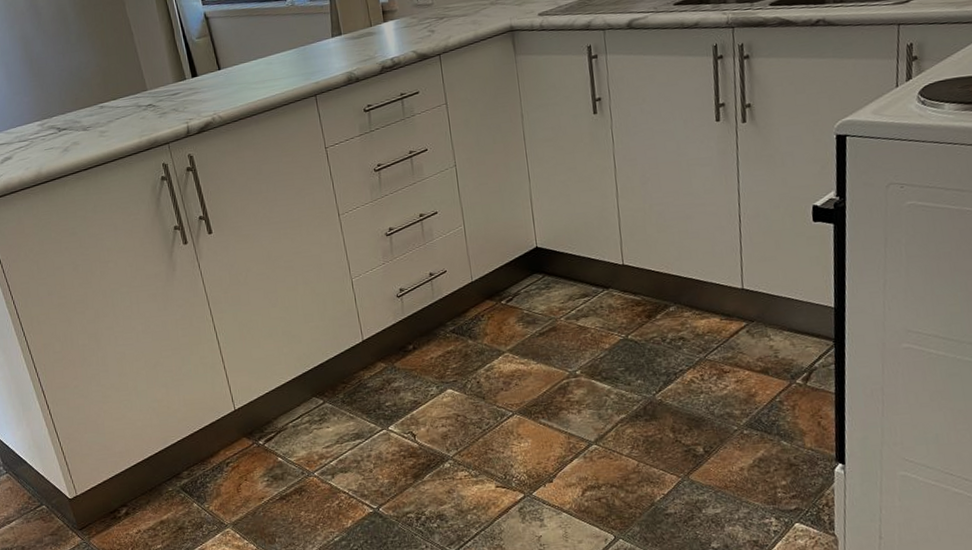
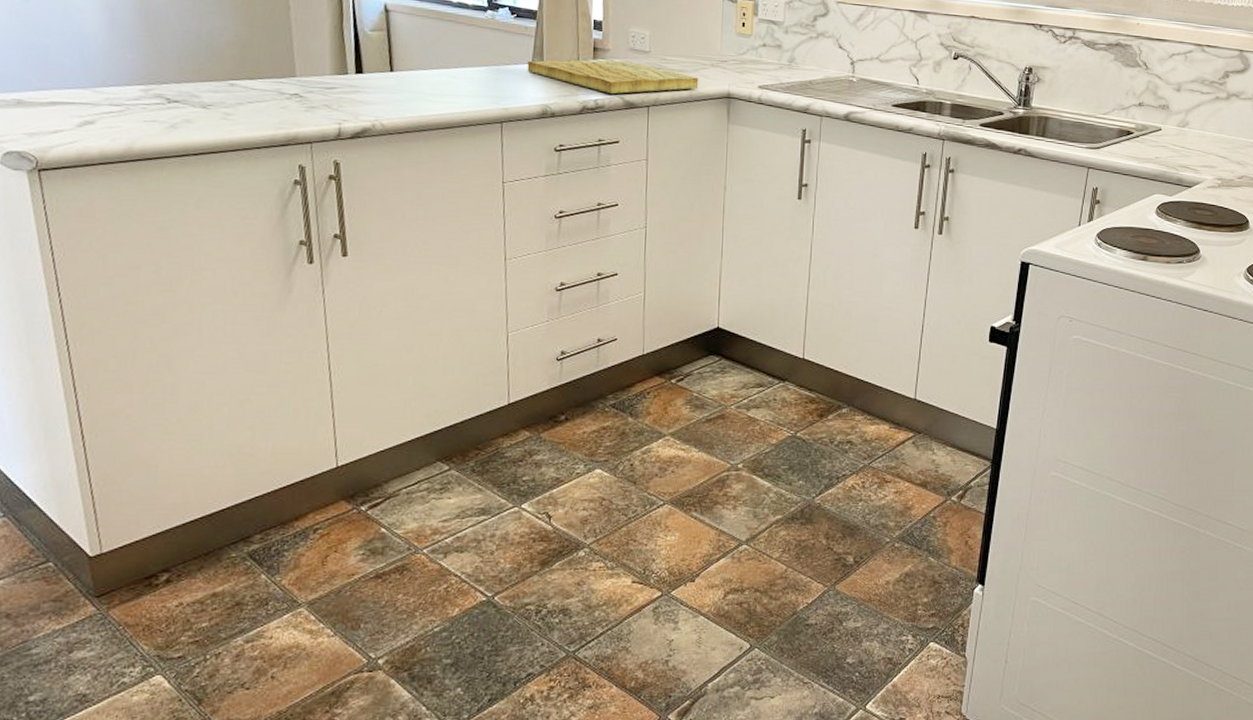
cutting board: none [328,16,482,51] -> present [527,59,699,94]

